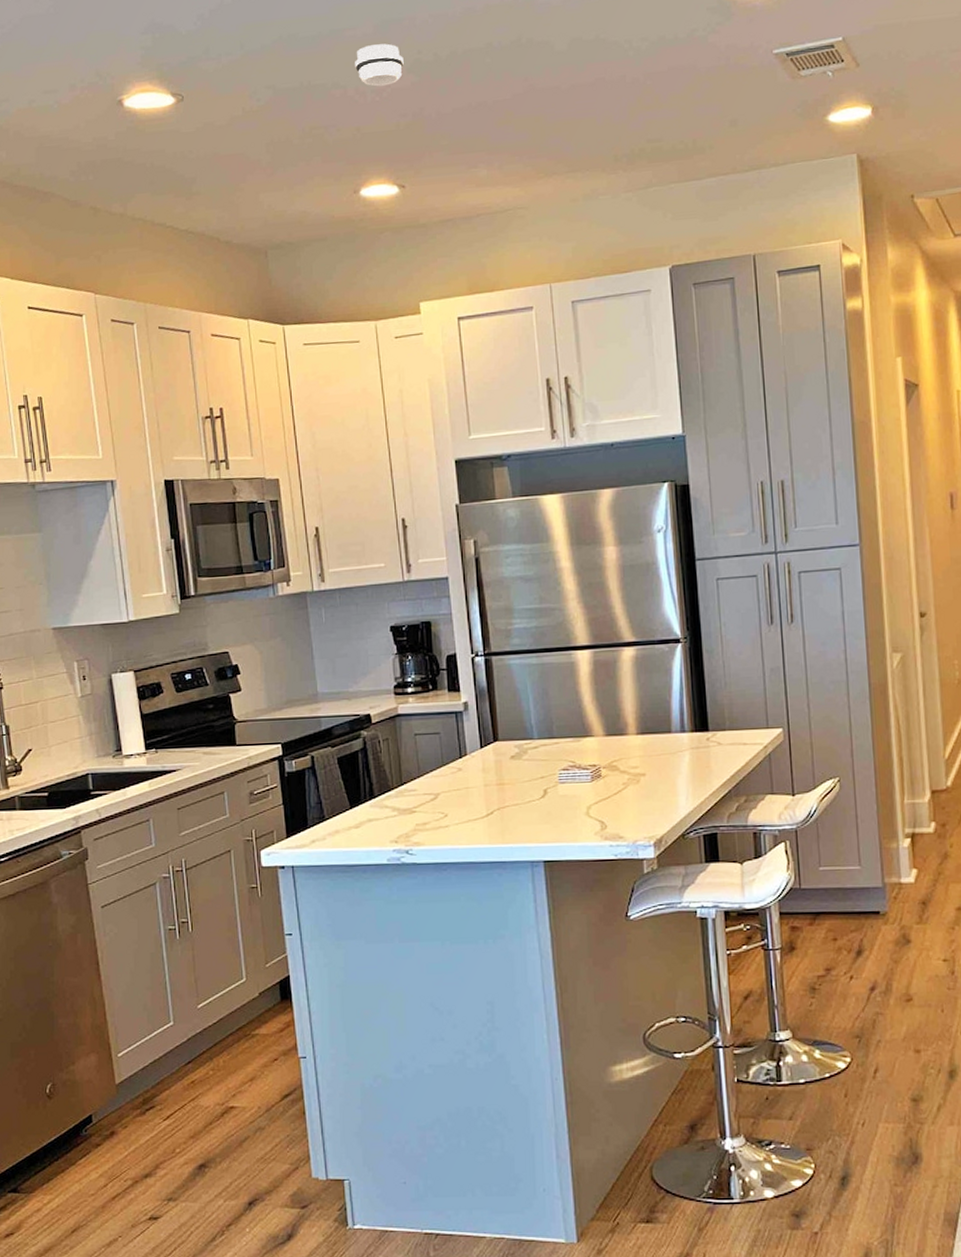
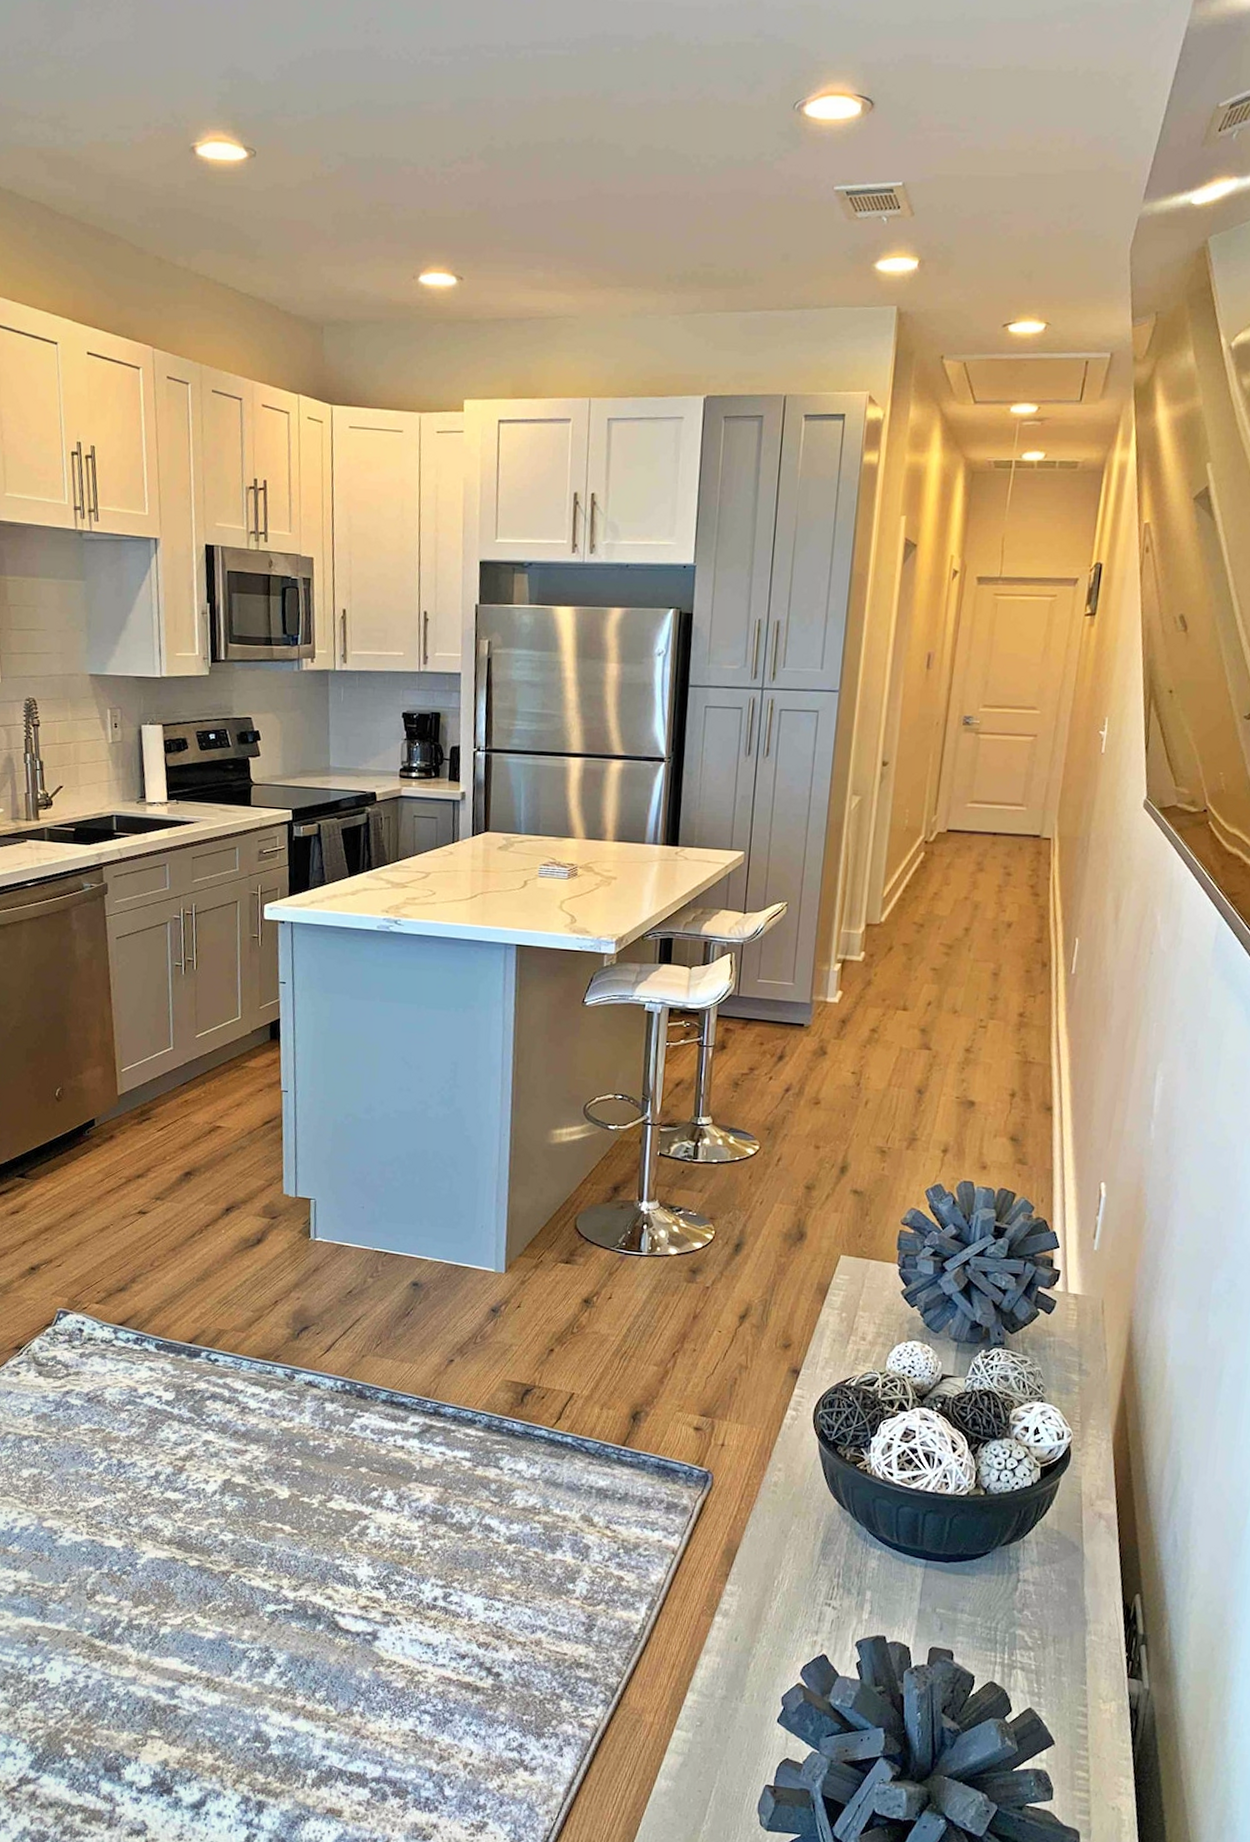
smoke detector: present [355,43,404,87] -> none [428,123,476,169]

